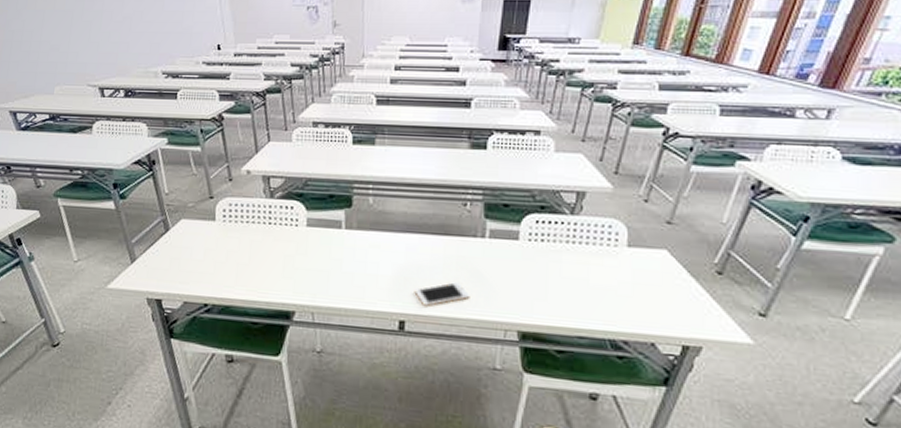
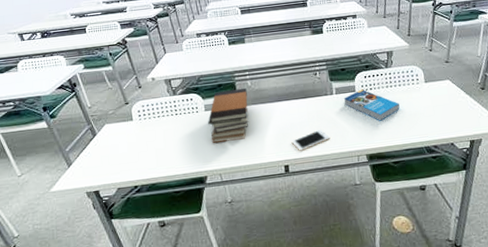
book stack: none [307,204,366,274] -> present [207,88,249,143]
book: none [498,238,581,289] -> present [344,89,400,121]

